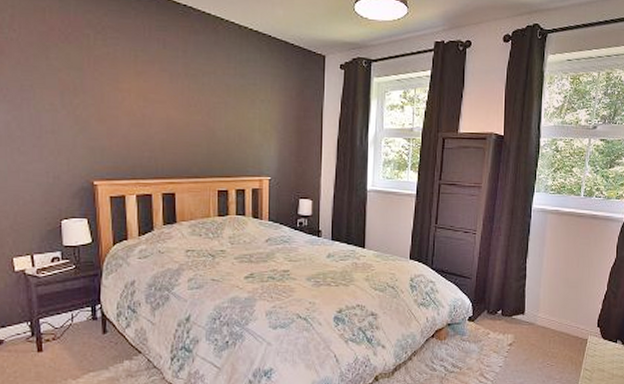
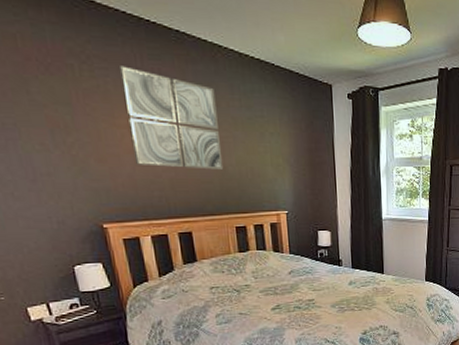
wall art: none [128,36,213,134] -> present [118,66,224,170]

